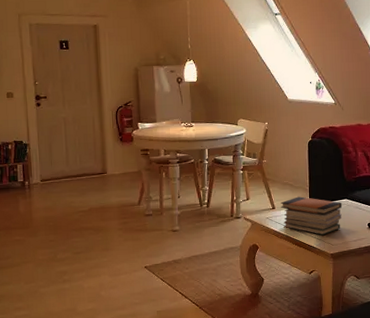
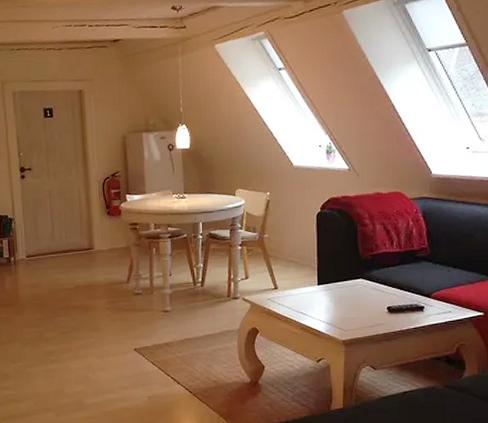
book stack: present [281,196,343,236] -> none [284,275,357,320]

